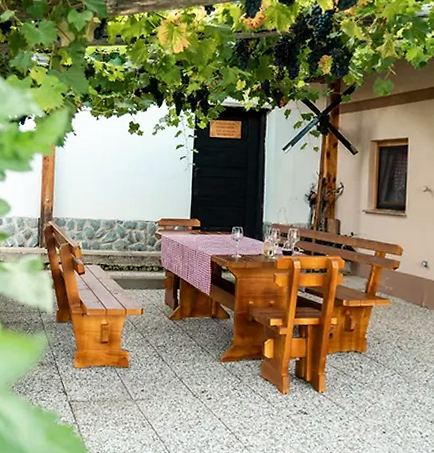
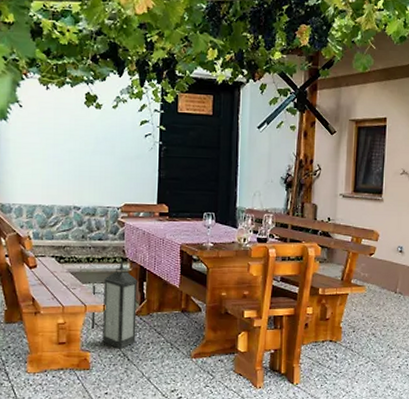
lantern: none [130,269,172,350] -> present [91,260,137,349]

